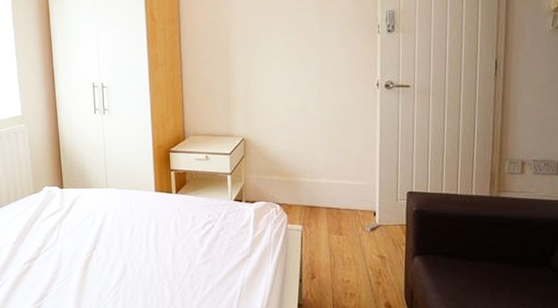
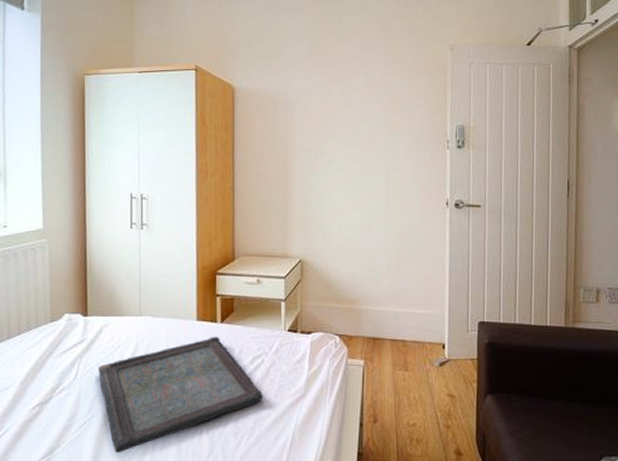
serving tray: none [74,205,214,301] -> present [97,336,263,454]

